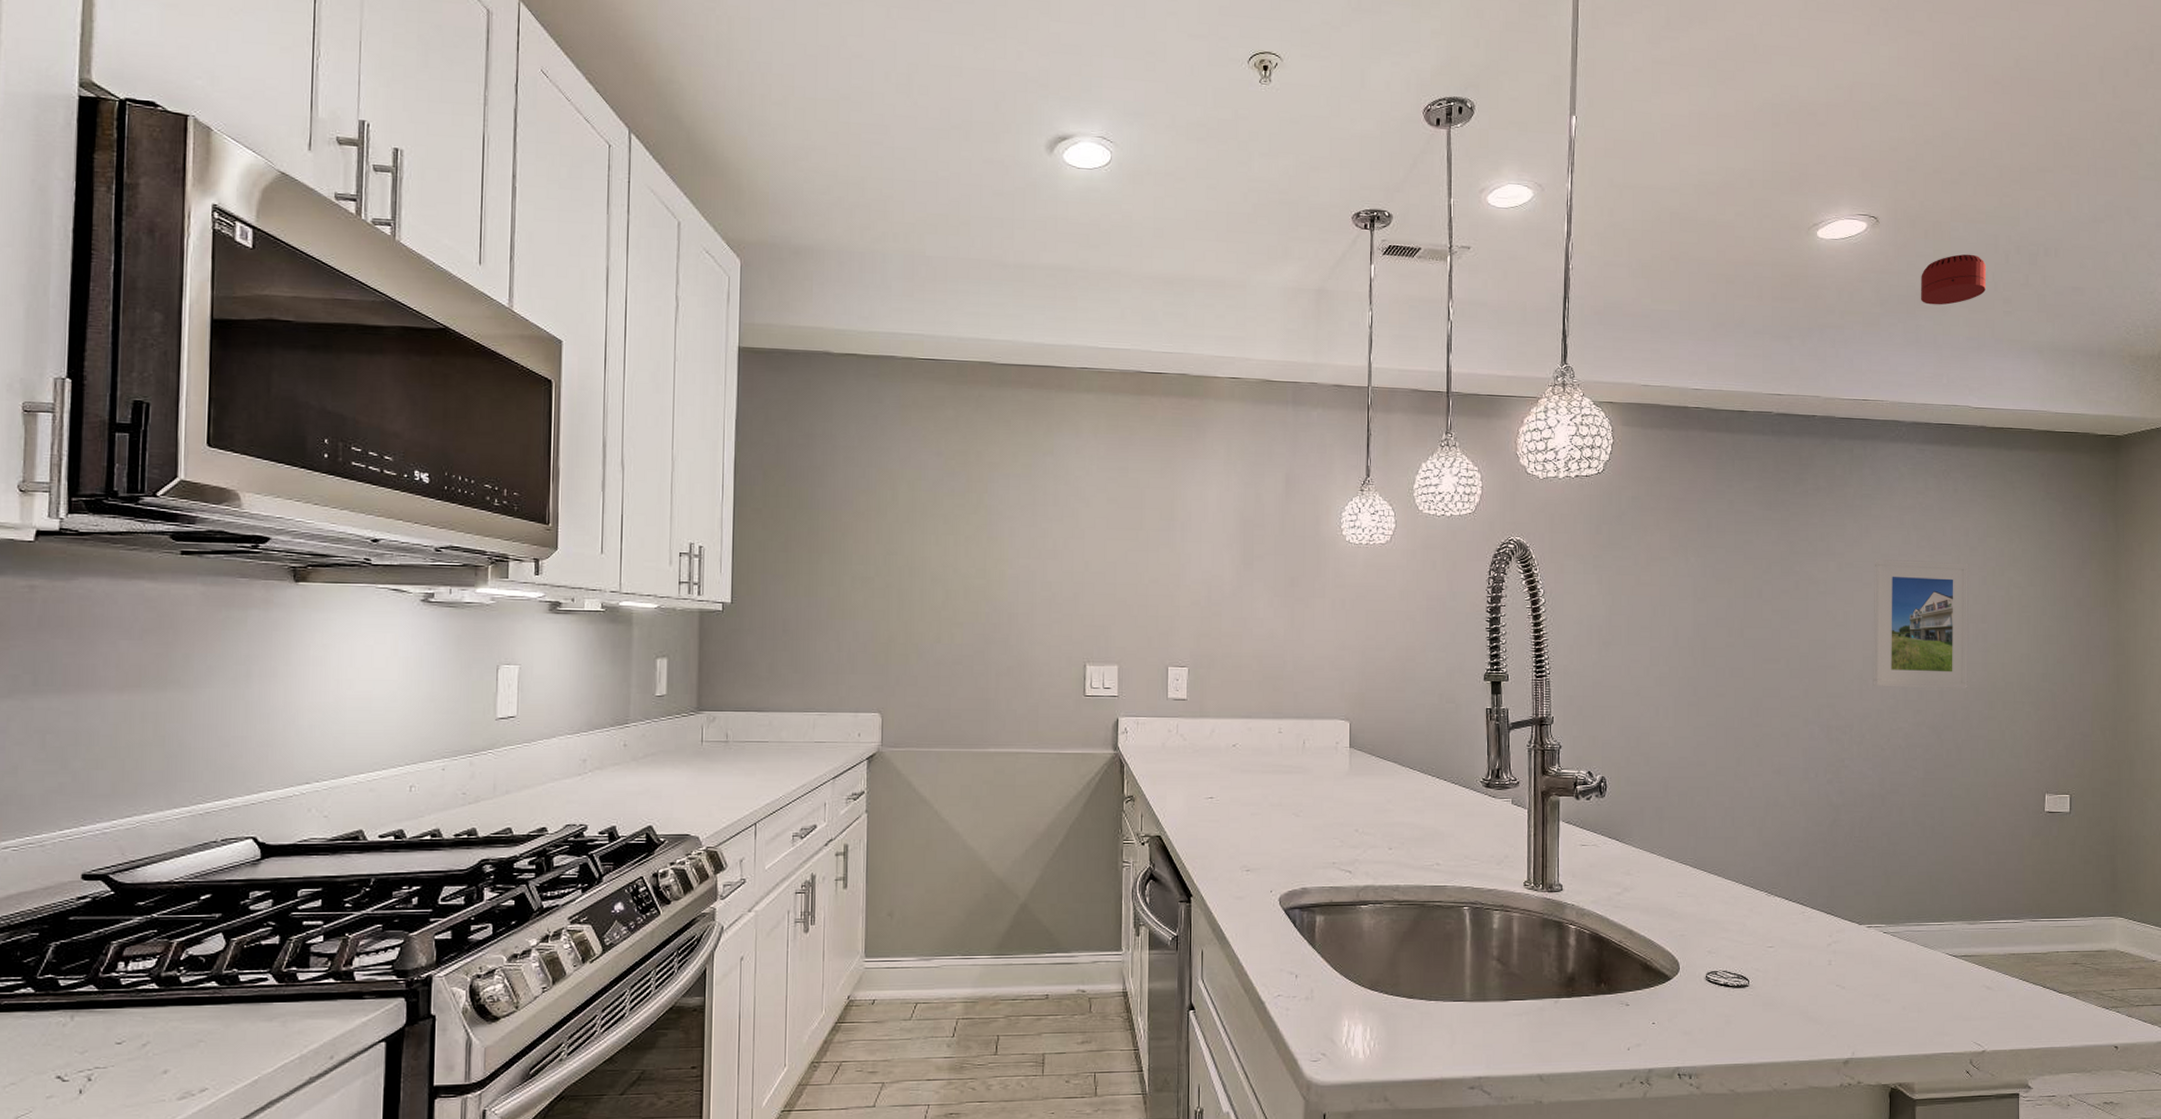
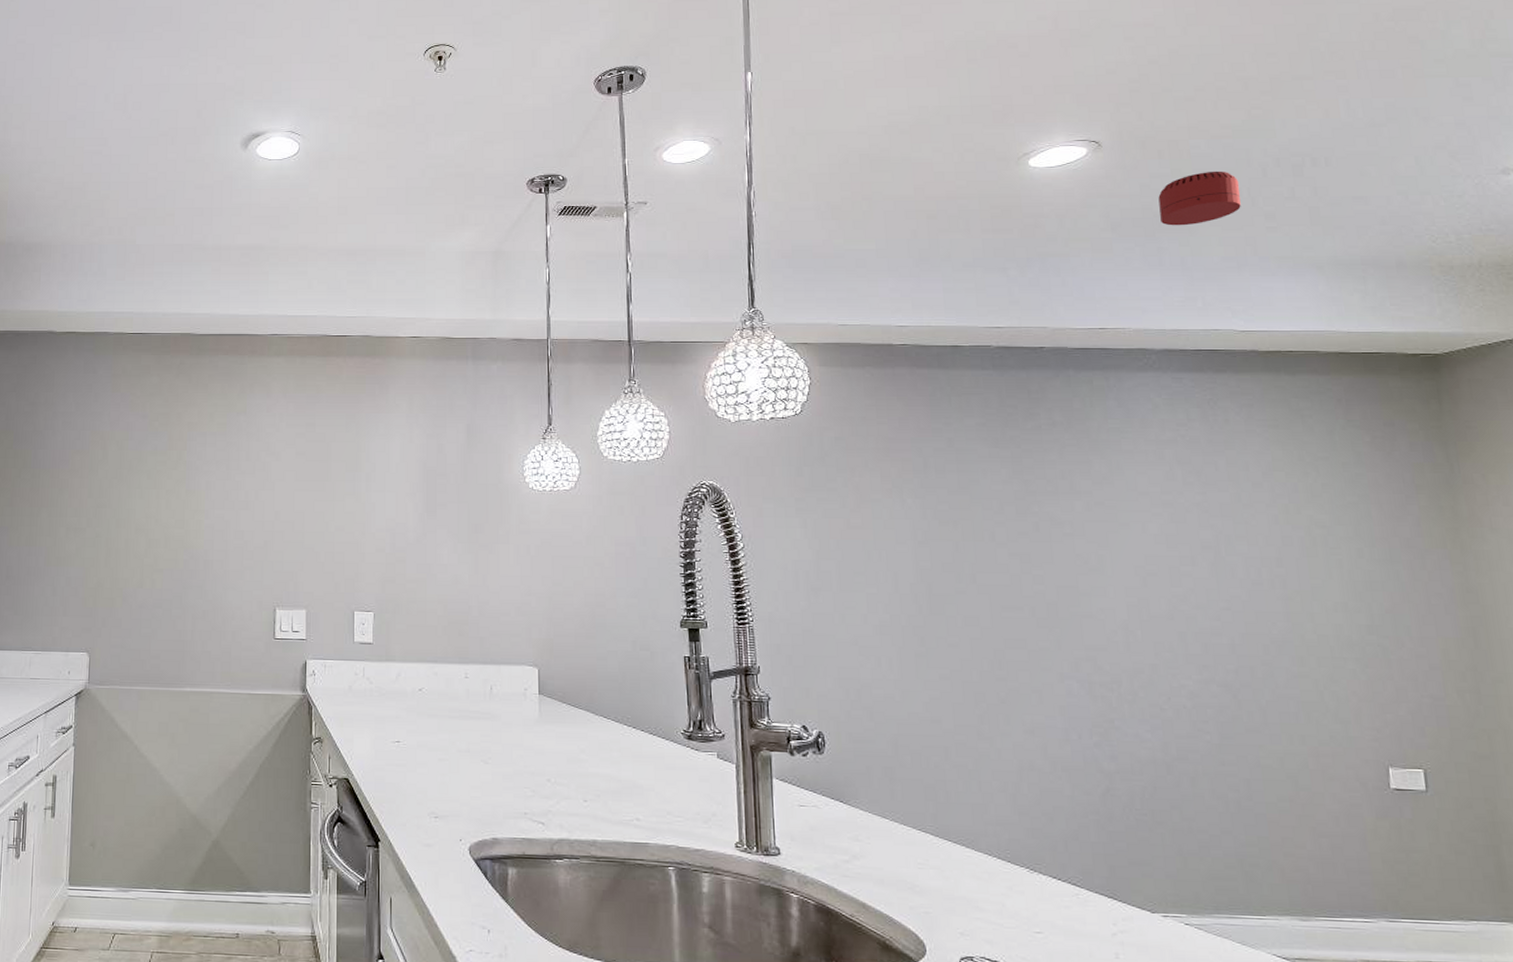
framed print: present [1873,558,1969,690] -> none [1131,496,1267,643]

